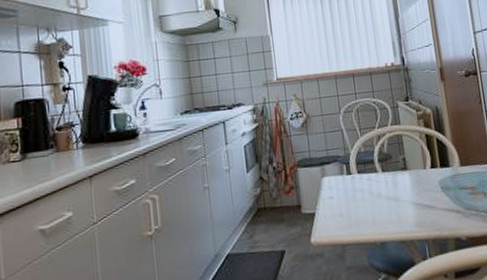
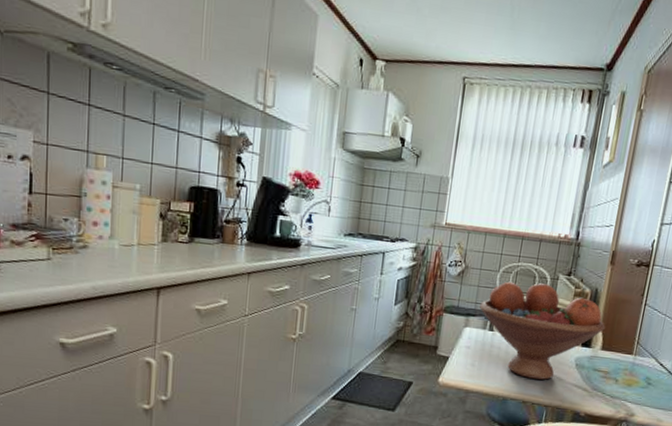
fruit bowl: none [331,114,457,215] -> present [480,281,605,380]

